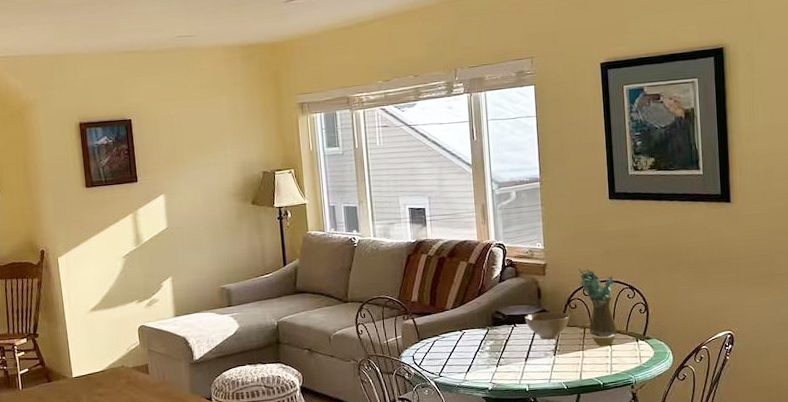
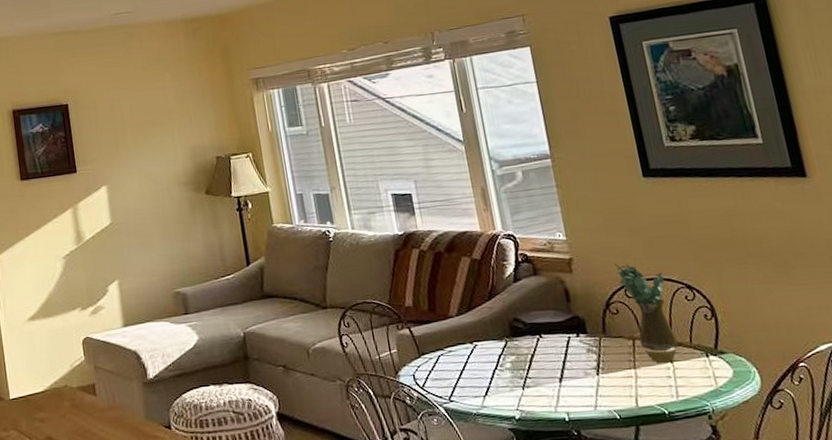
bowl: present [524,311,570,340] -> none [551,318,612,355]

